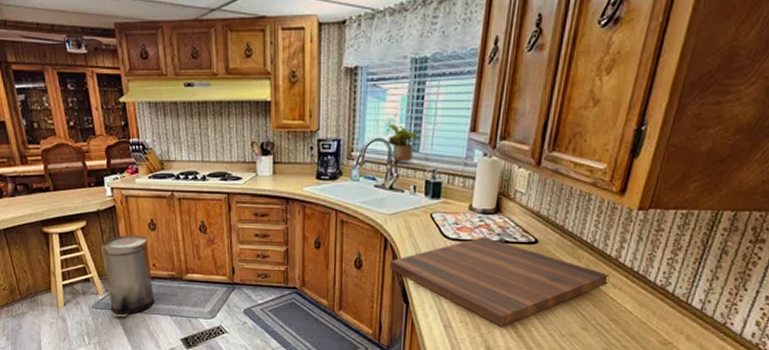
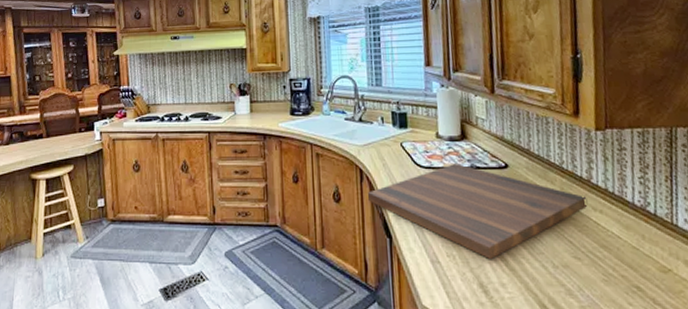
pedal bin: present [100,234,155,317] -> none [85,177,135,266]
potted plant: present [384,124,421,162] -> none [350,62,381,96]

